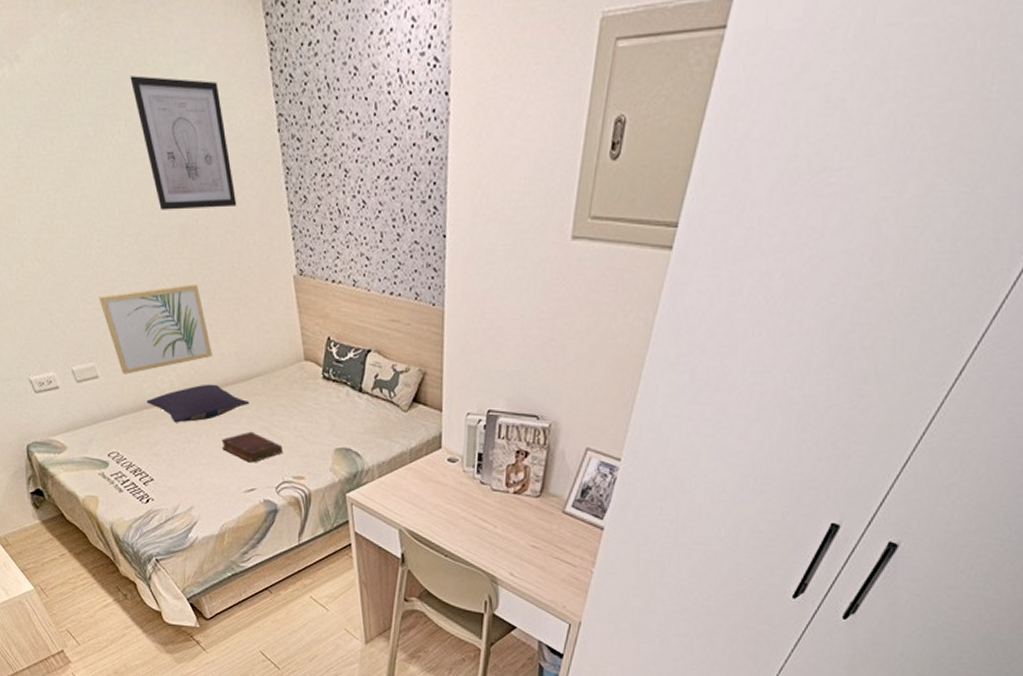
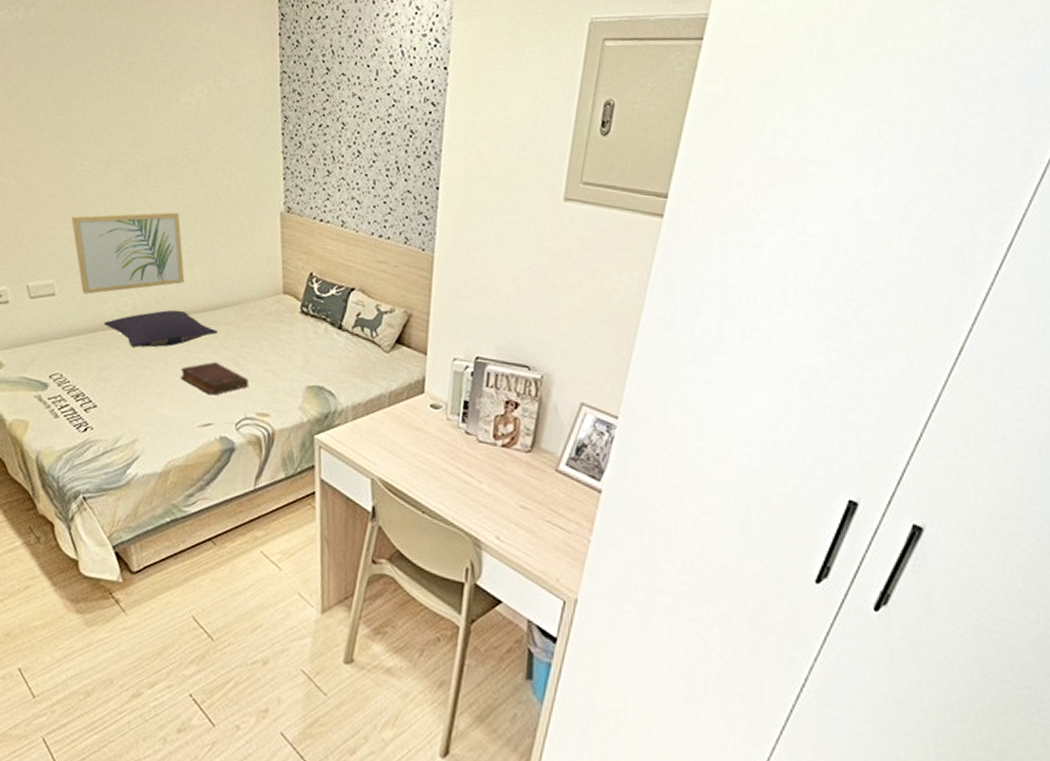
wall art: present [130,75,237,210] -> none [141,28,231,146]

